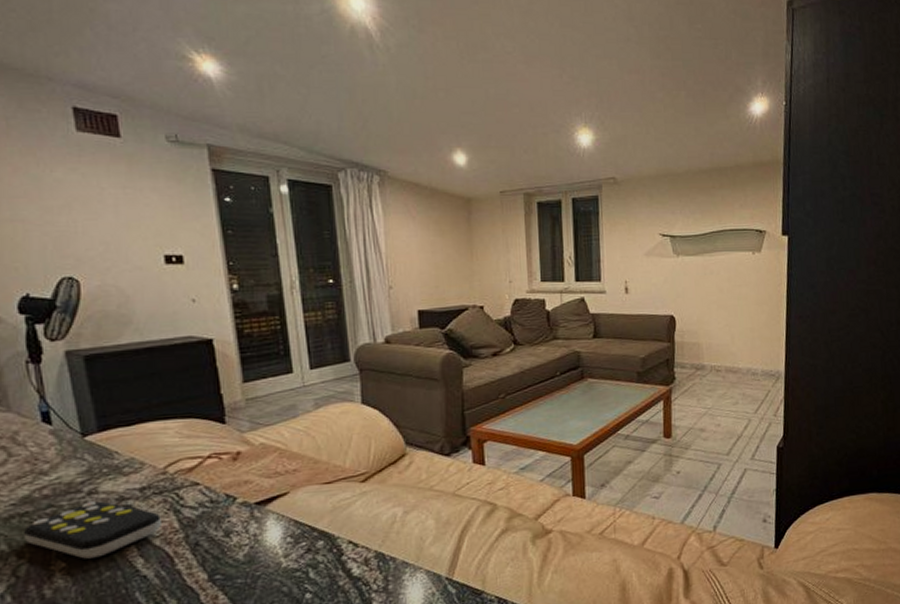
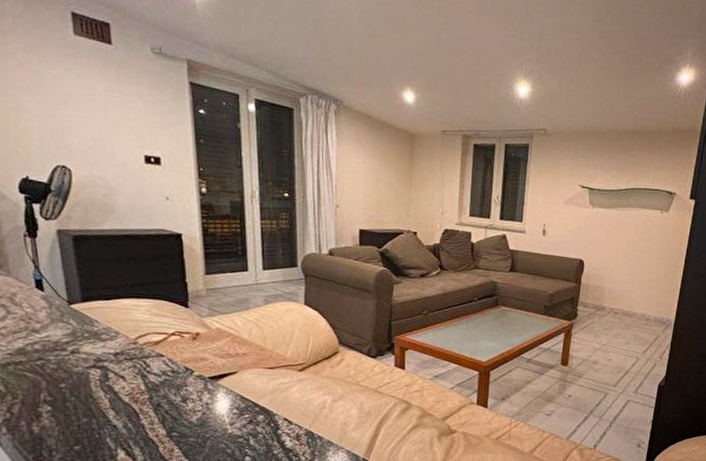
remote control: present [24,501,161,559] -> none [18,359,130,406]

